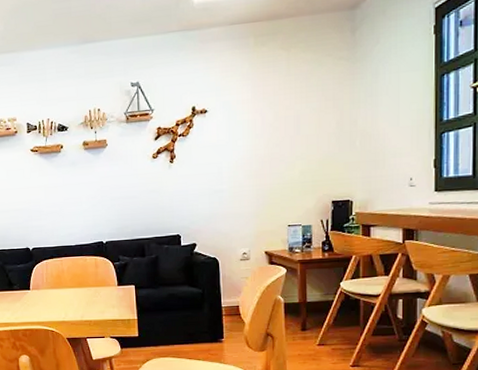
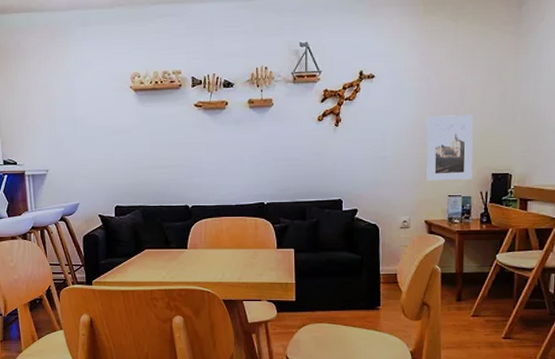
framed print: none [262,143,312,213] -> present [426,115,473,182]

